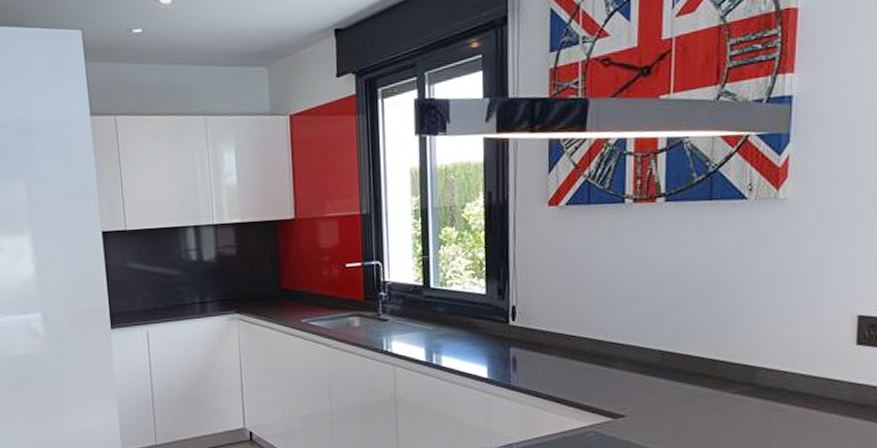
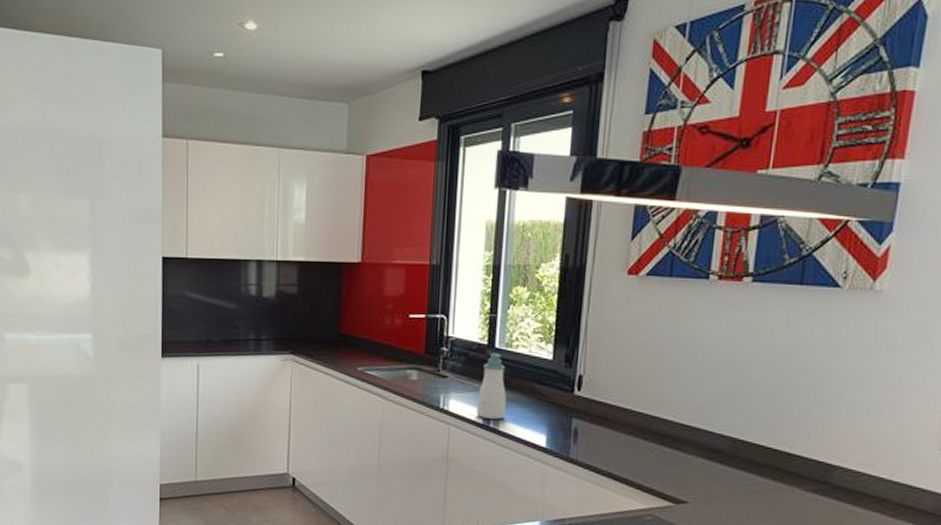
soap bottle: none [418,293,446,357] -> present [476,353,506,420]

